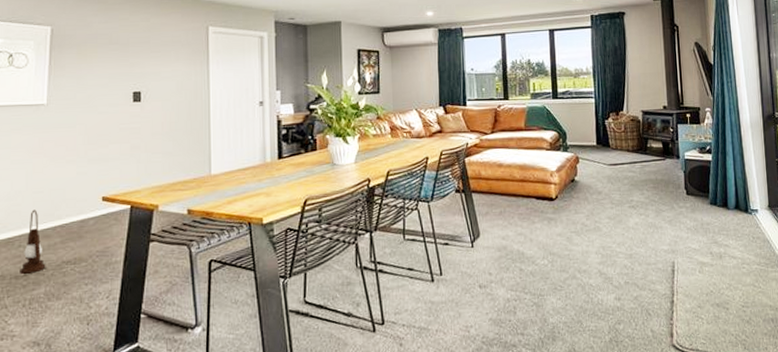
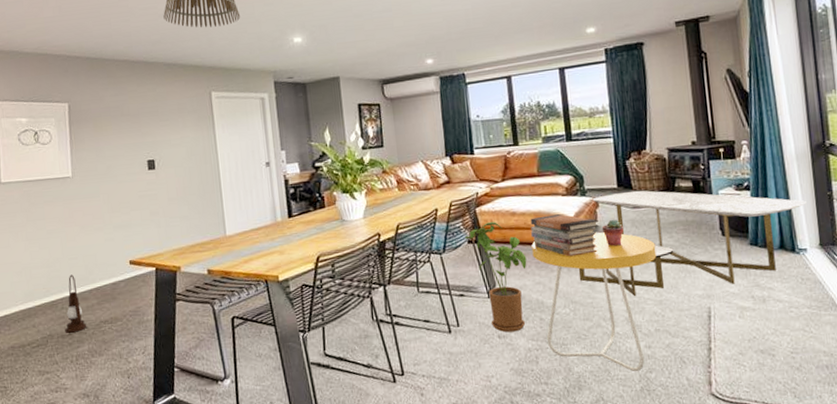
house plant: none [452,172,510,283] -> present [464,222,527,333]
book stack: none [515,168,578,210] -> present [530,214,599,257]
side table: none [515,186,629,324] -> present [531,232,657,372]
coffee table: none [557,148,758,250] -> present [578,190,807,297]
potted succulent: none [581,175,601,201] -> present [602,219,624,247]

